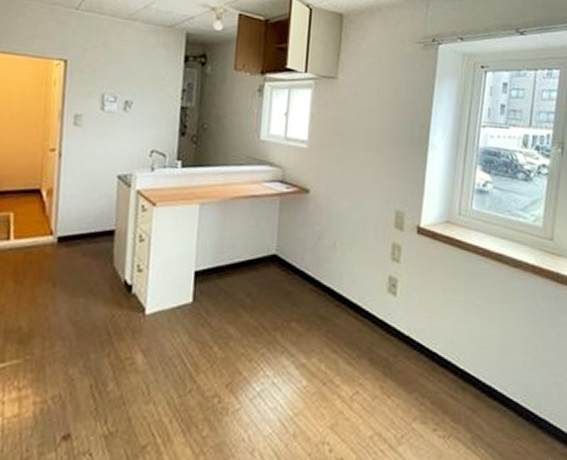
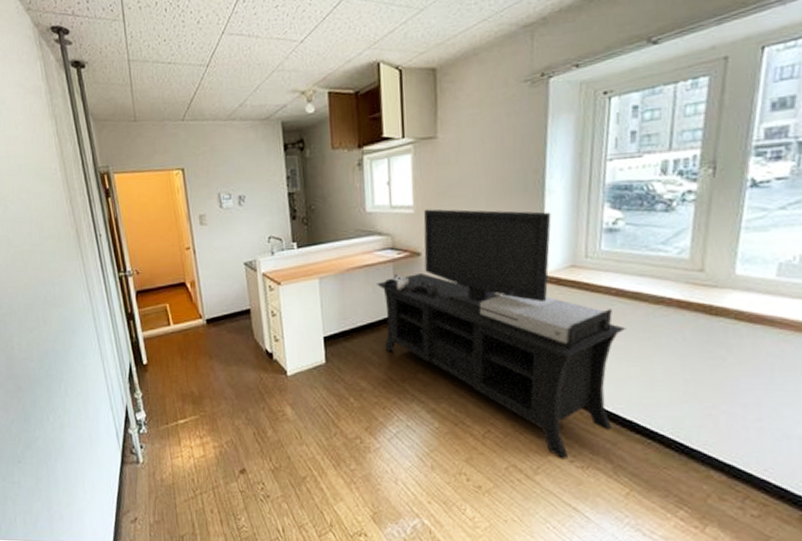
media console: none [261,146,490,428] -> present [377,209,627,460]

